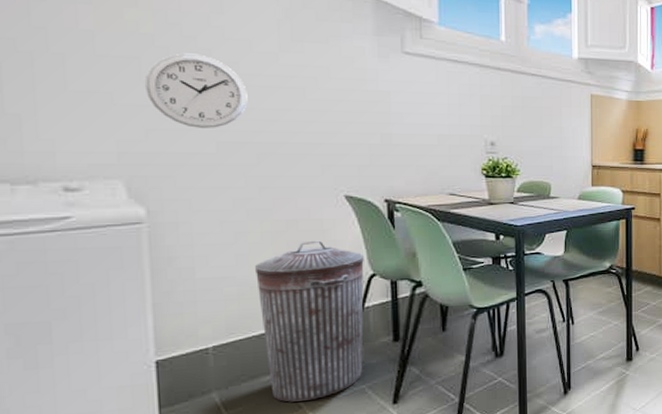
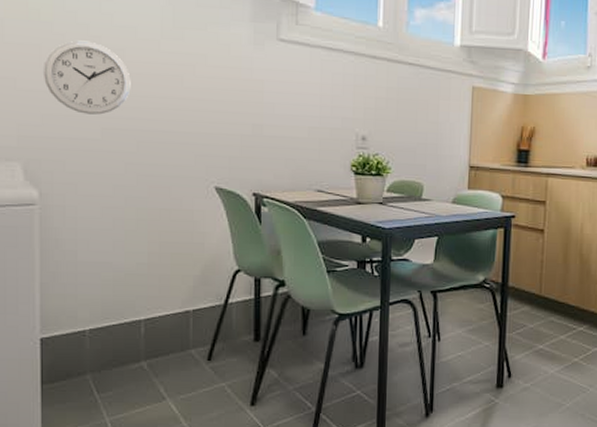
trash can: present [255,240,364,402] -> none [130,231,230,392]

